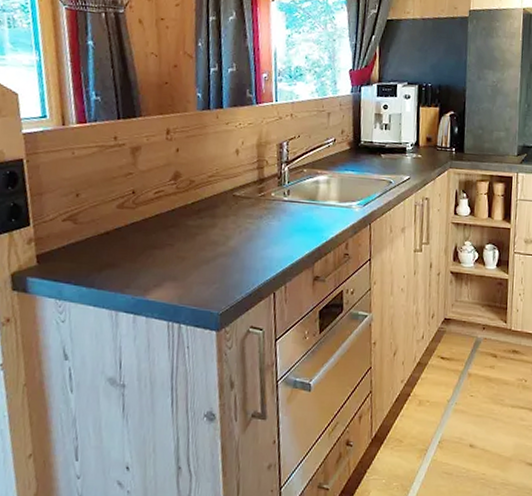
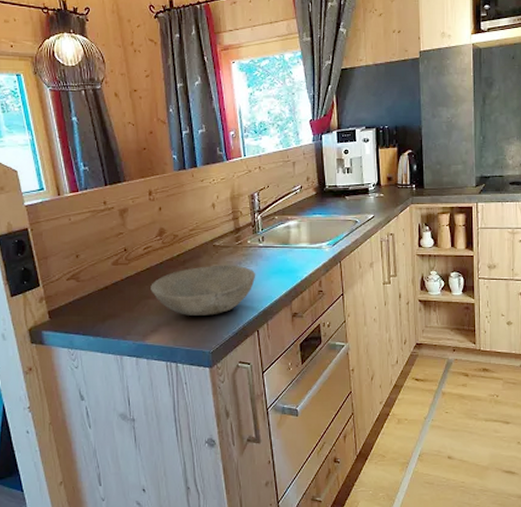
bowl: none [158,217,278,273] -> present [151,265,256,315]

